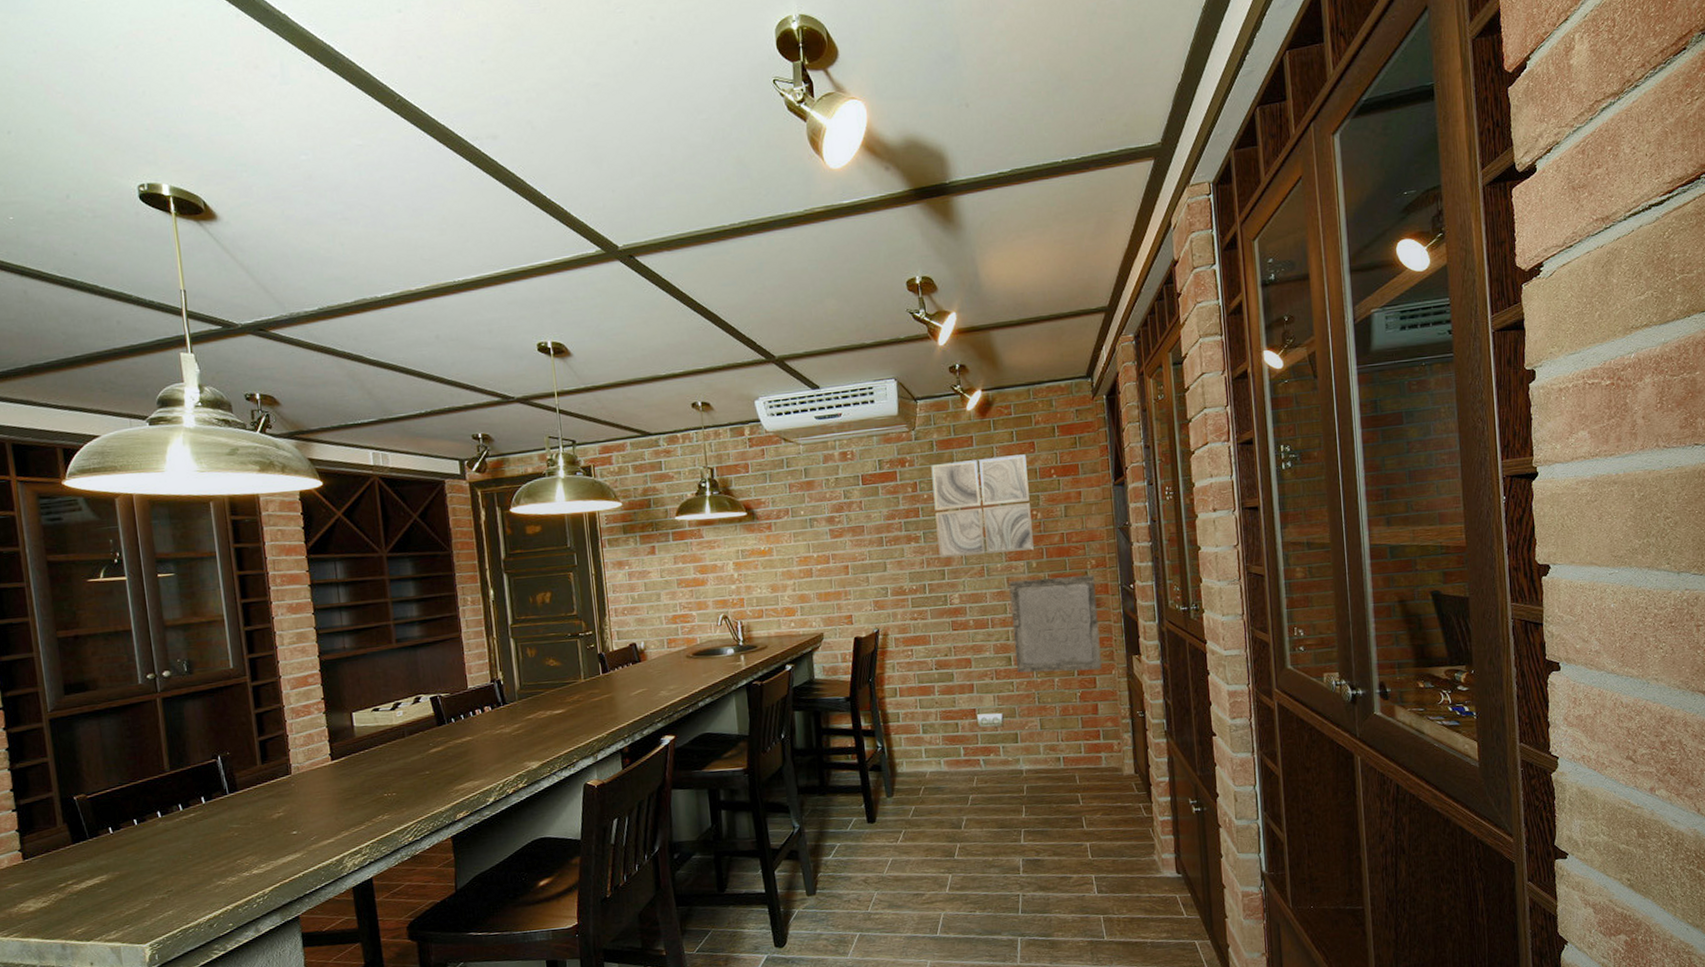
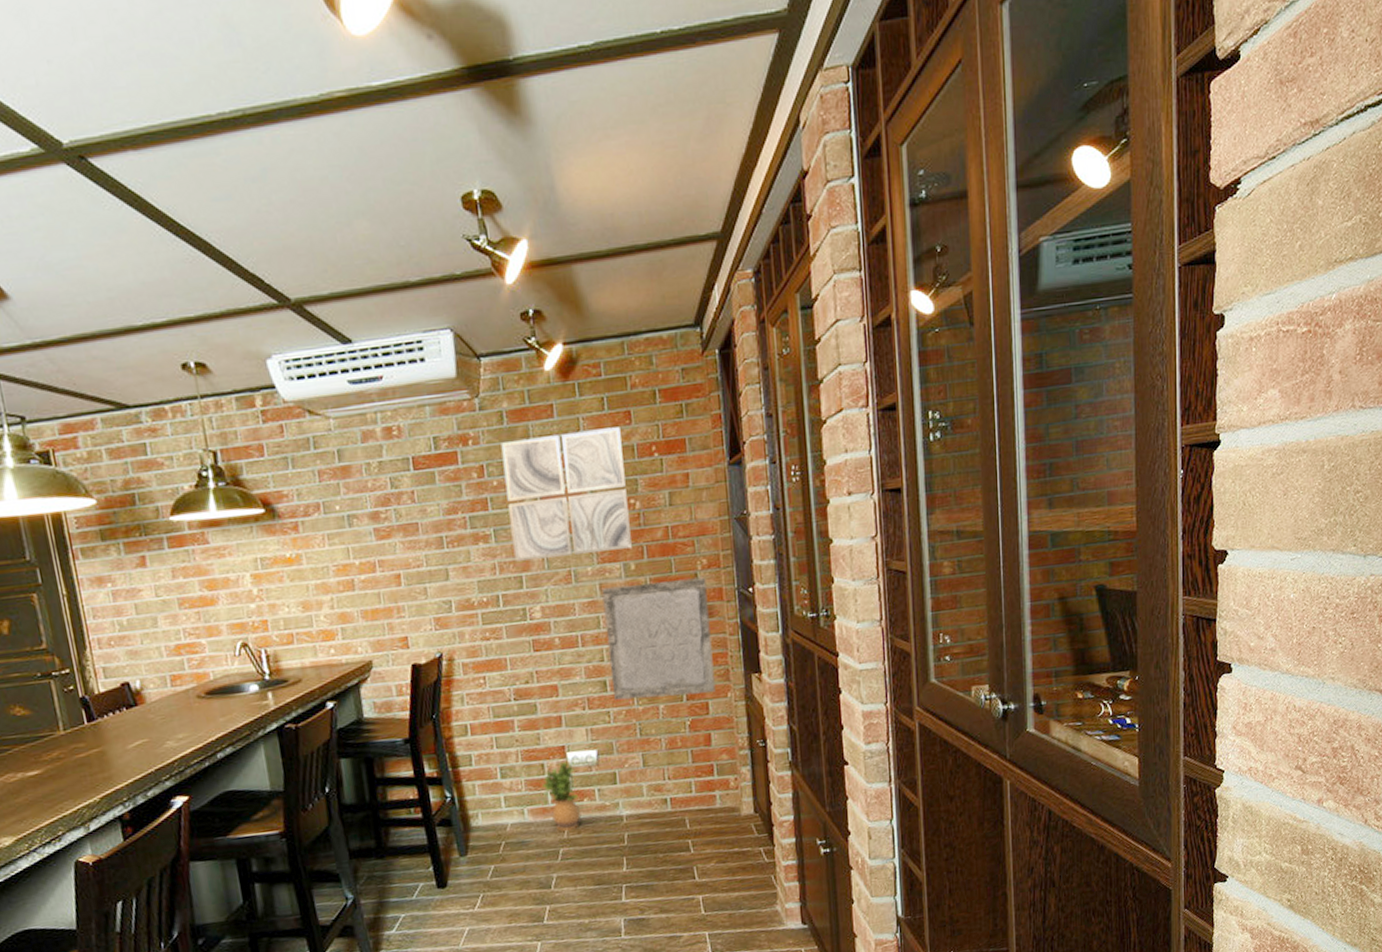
potted plant: none [957,722,988,780] -> present [543,762,581,831]

